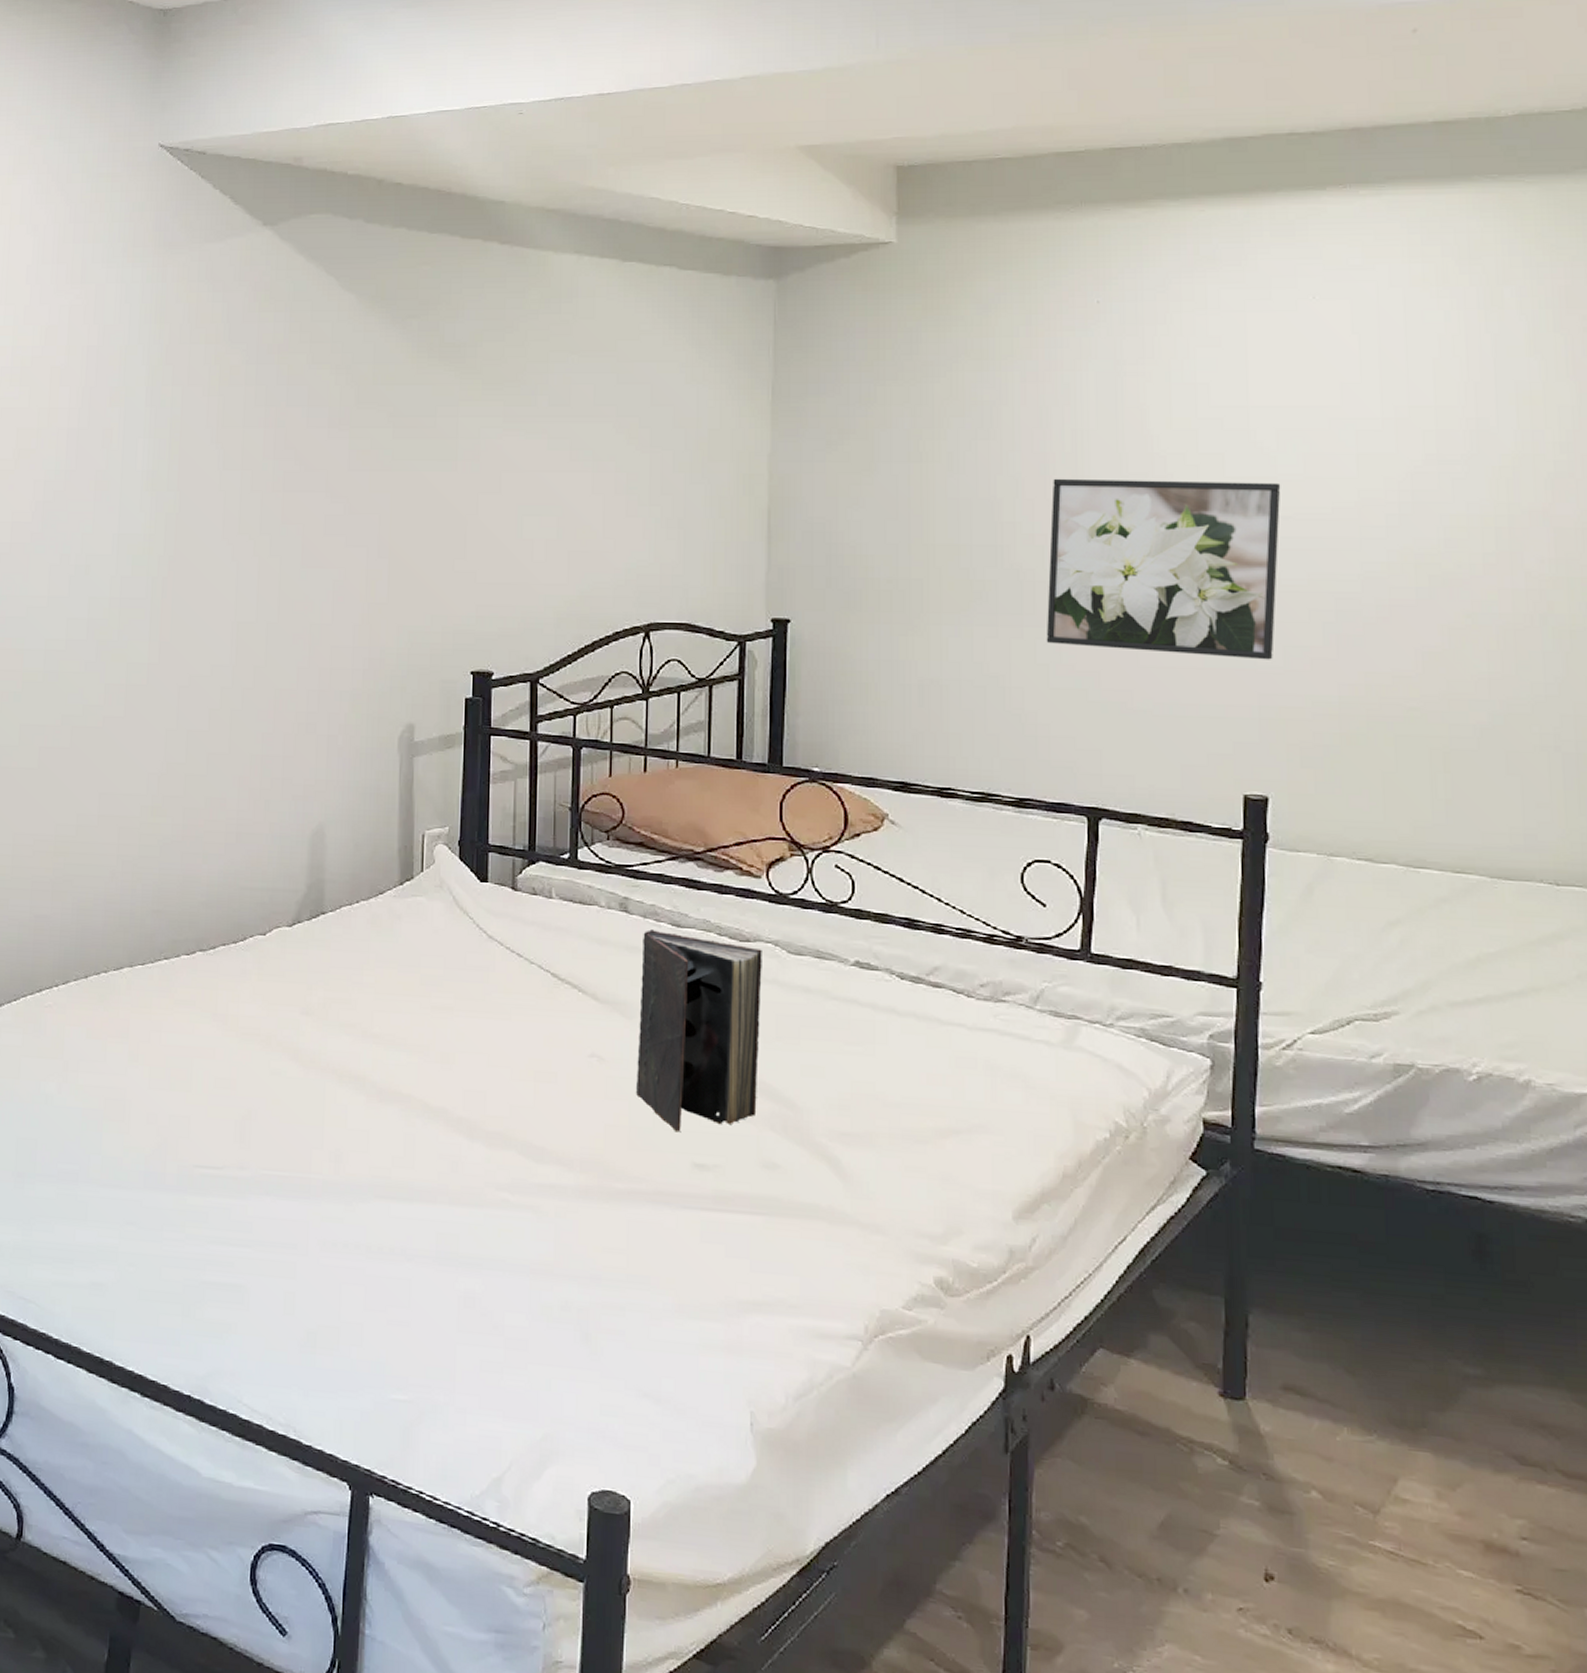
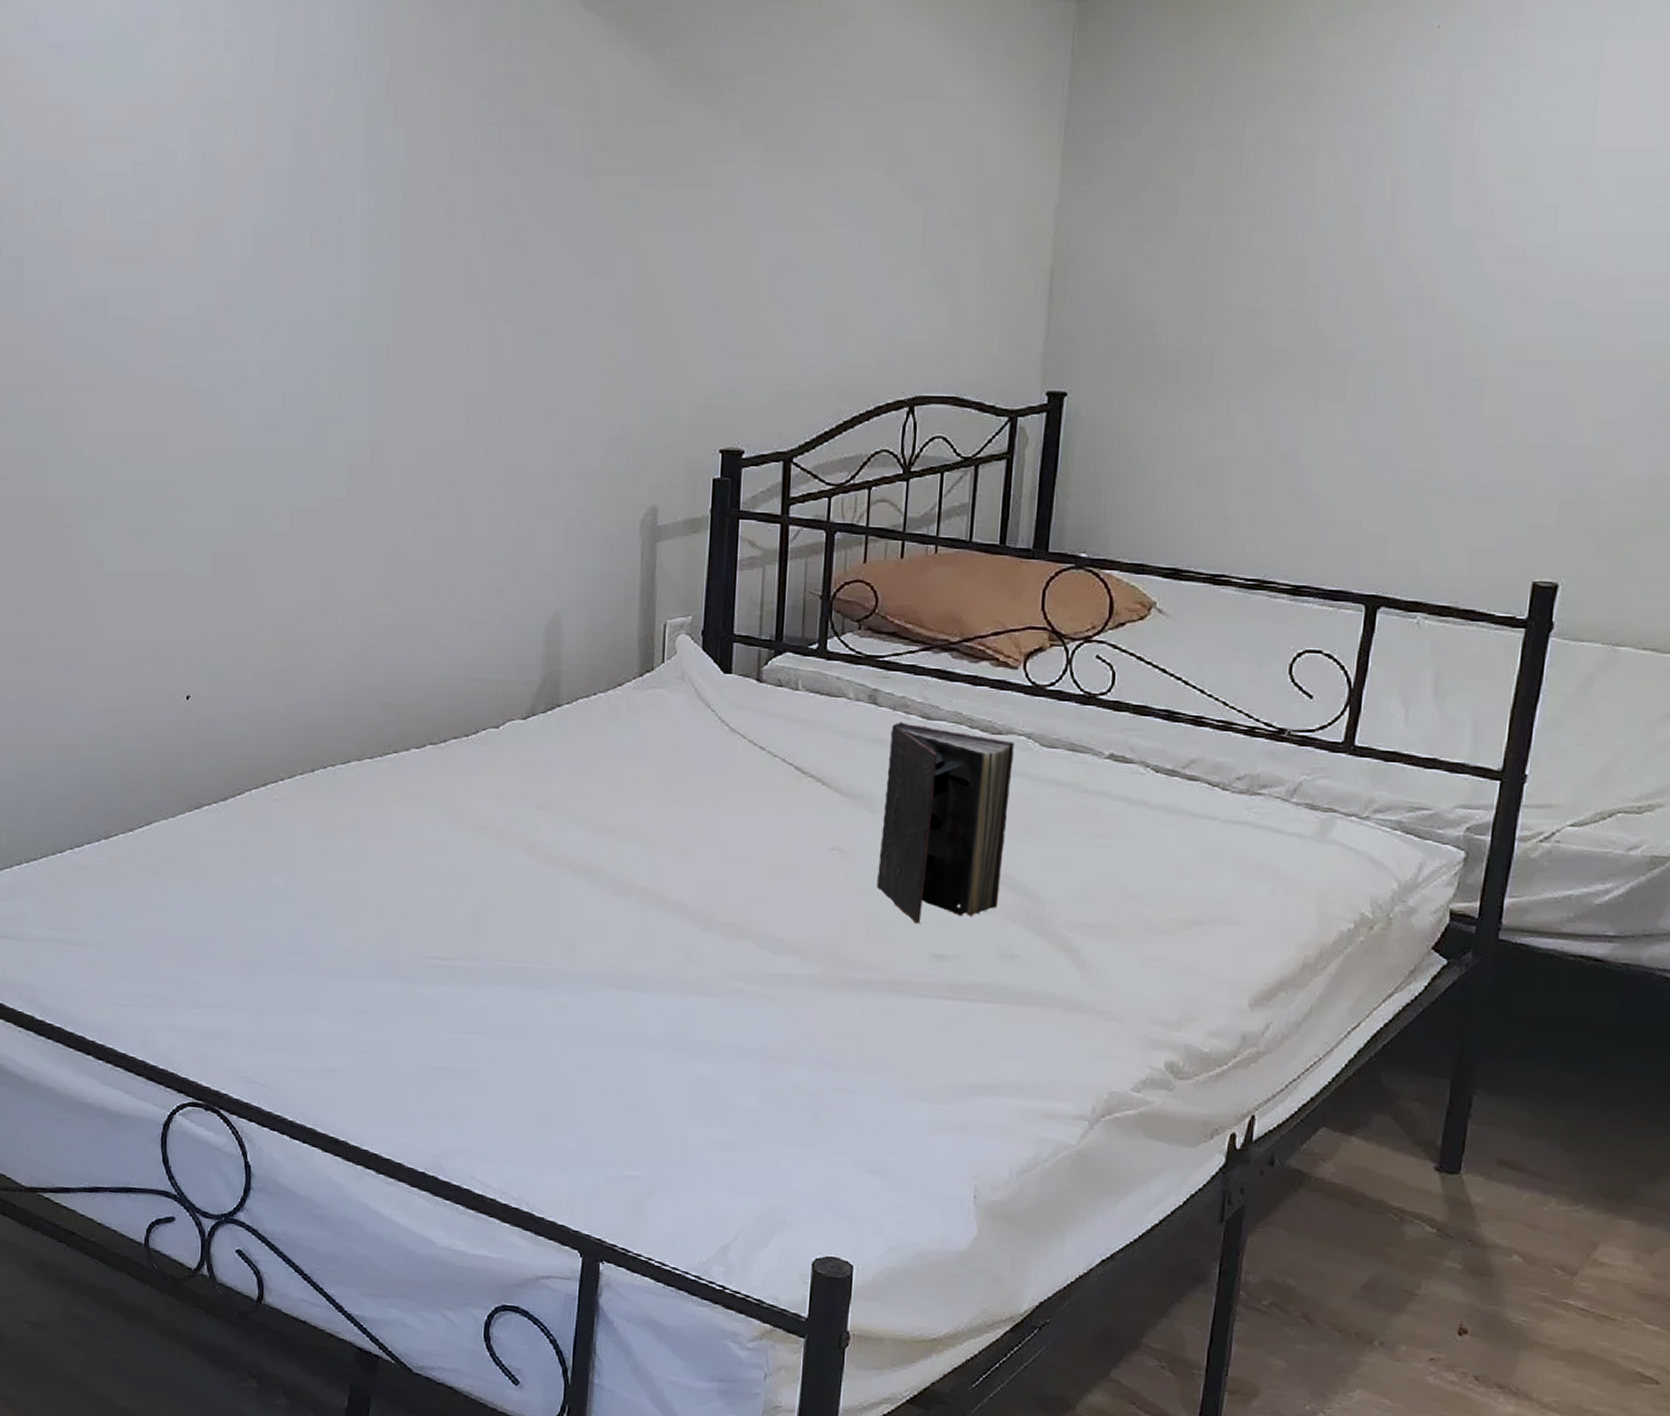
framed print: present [1046,478,1281,660] -> none [1341,234,1616,437]

